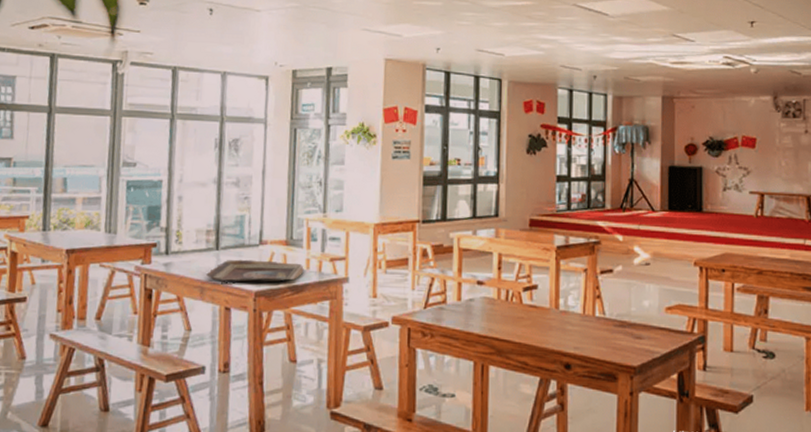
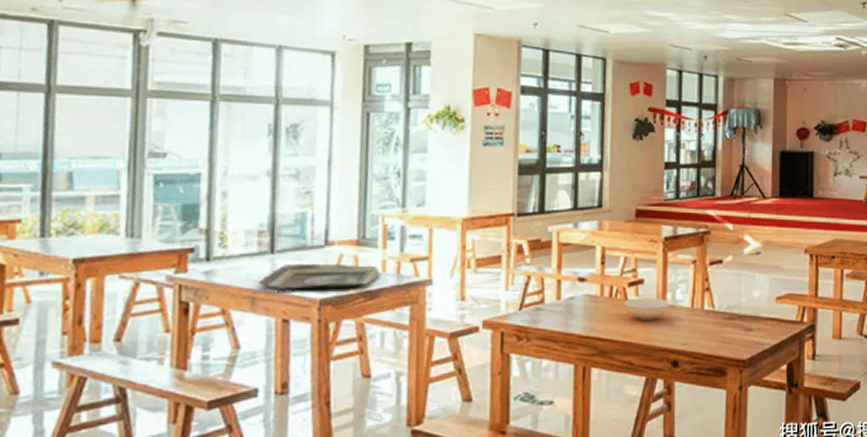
bowl: none [519,302,563,324] -> present [623,298,671,320]

